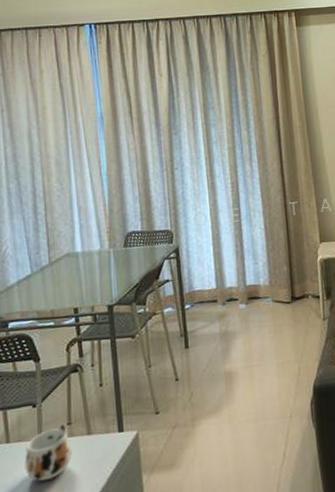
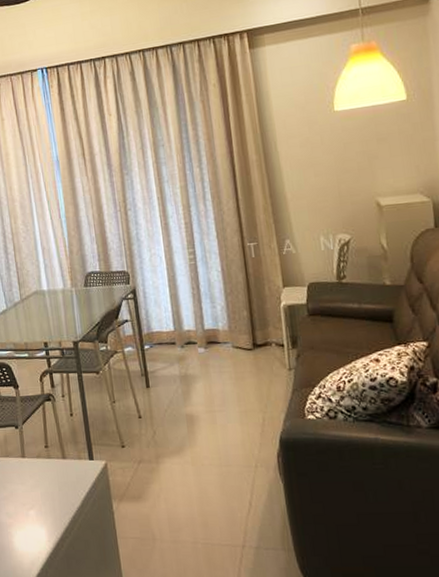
mug: present [24,425,73,481] -> none [12,447,51,494]

